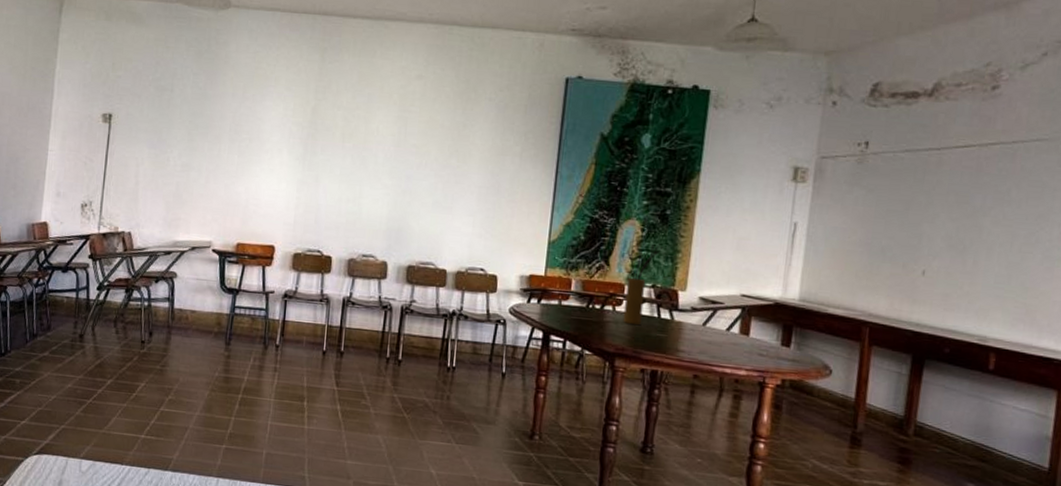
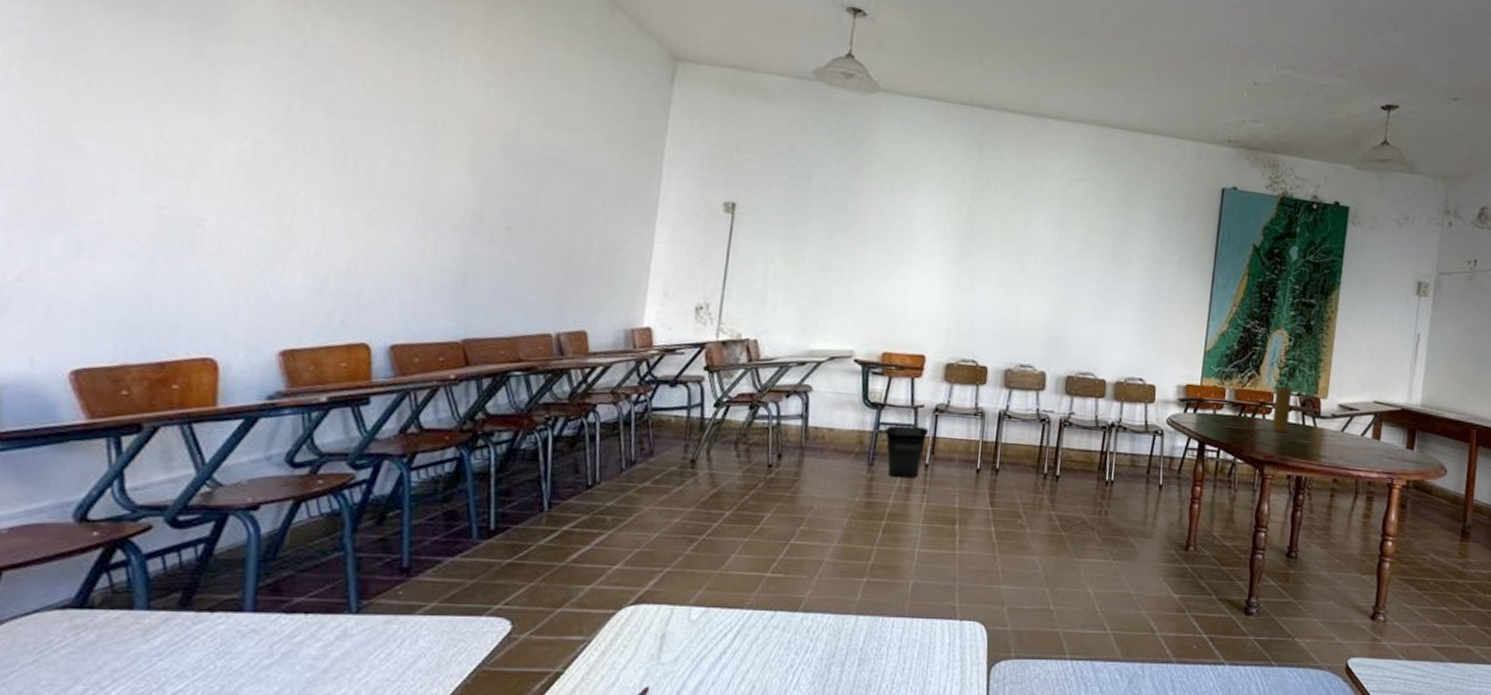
waste bin: none [239,309,279,358] -> present [884,425,929,479]

